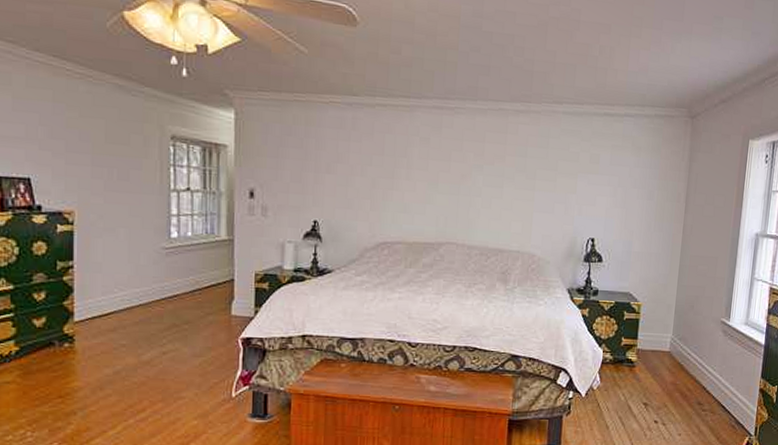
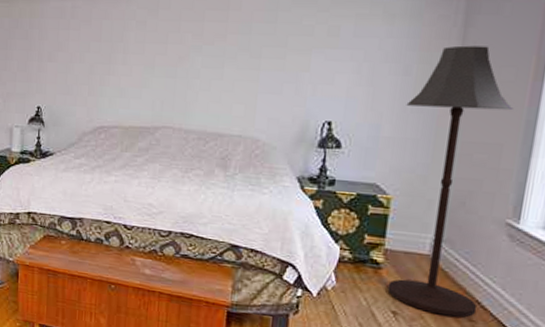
floor lamp: none [640,176,723,402] -> present [387,45,513,318]

